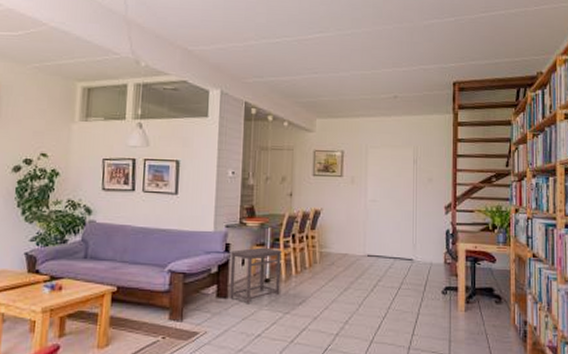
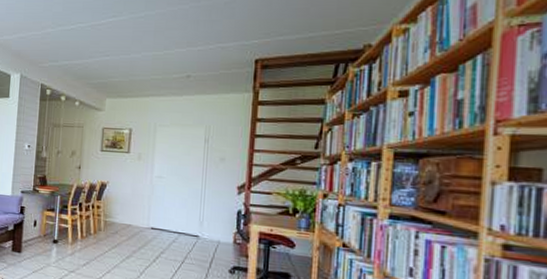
side table: present [229,247,282,304] -> none [22,212,69,260]

